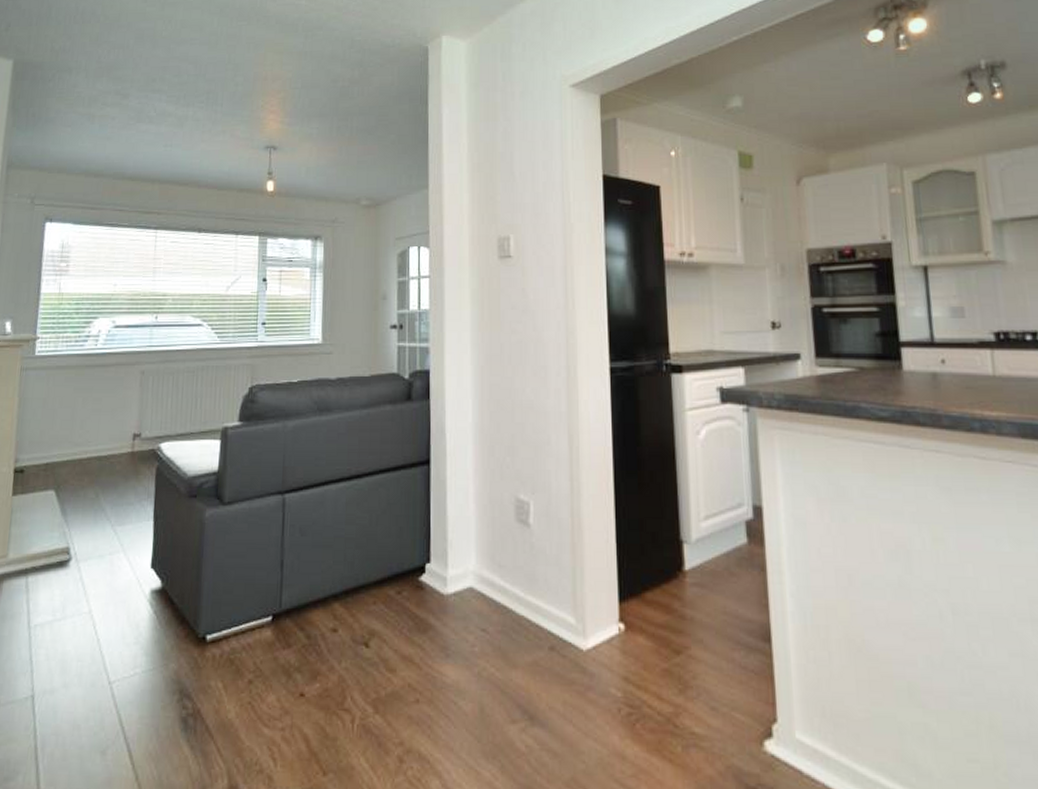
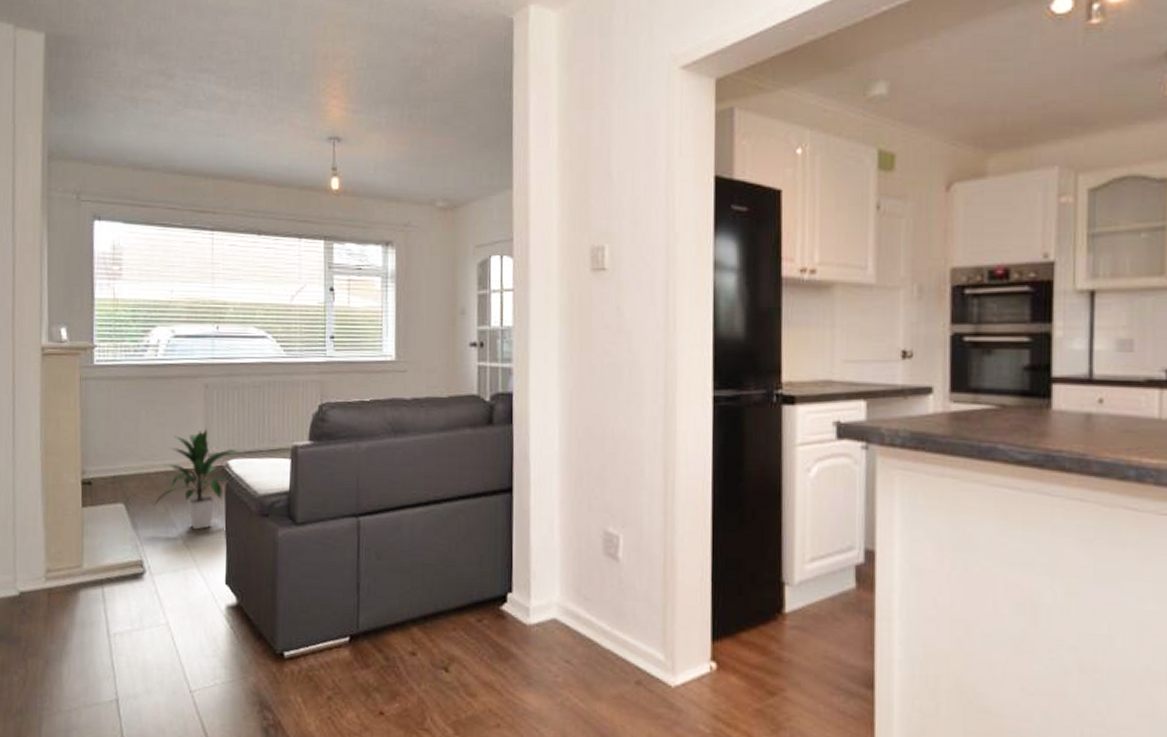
indoor plant: none [84,413,171,514] -> present [153,428,239,530]

